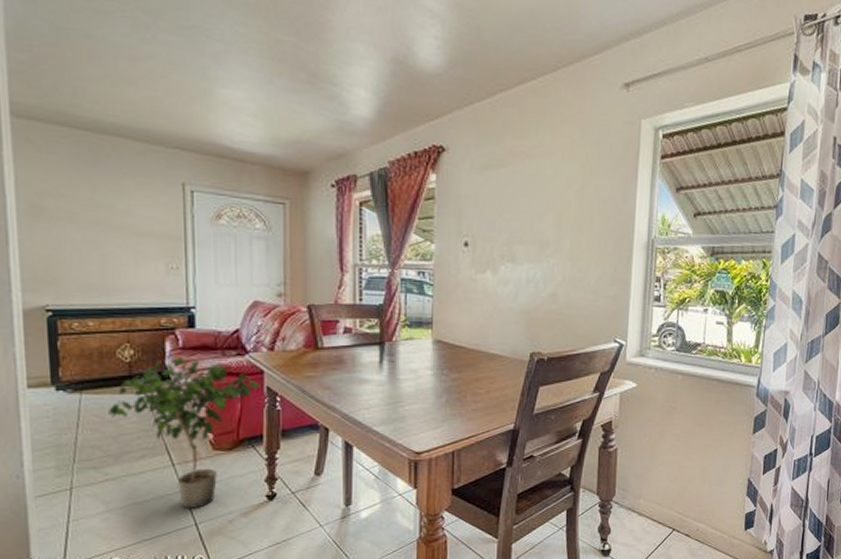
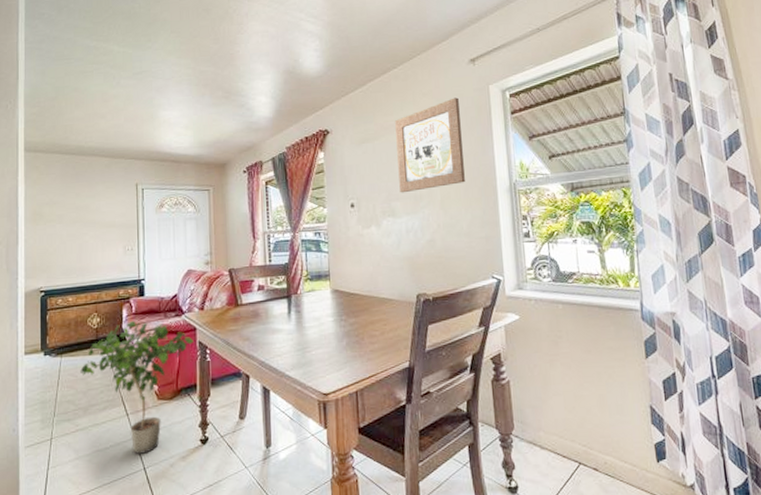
wall art: none [524,128,605,237] -> present [395,97,465,193]

